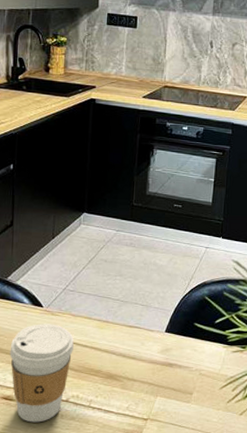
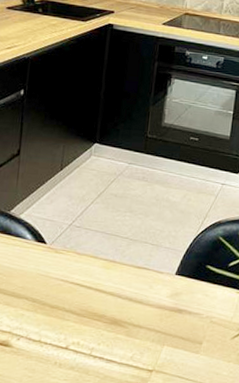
coffee cup: present [9,324,74,423] -> none [7,262,78,372]

